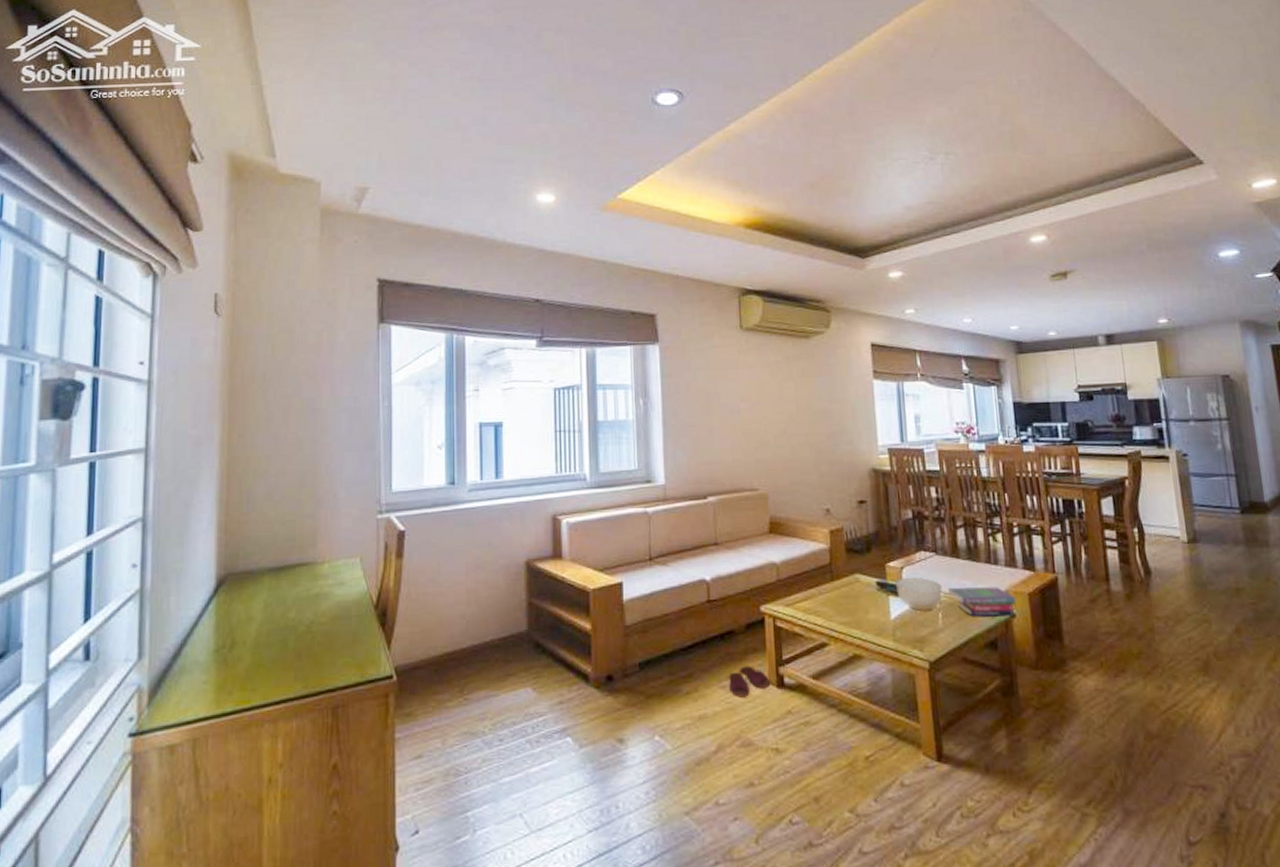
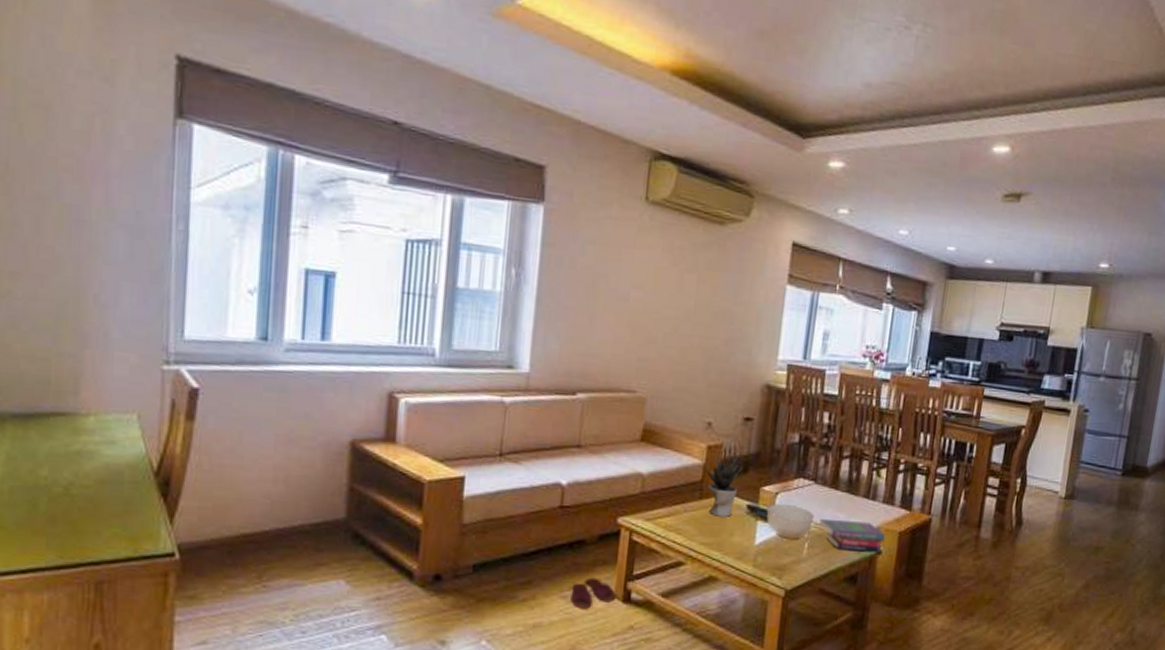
potted plant: none [830,538,865,596] -> present [704,457,743,517]

